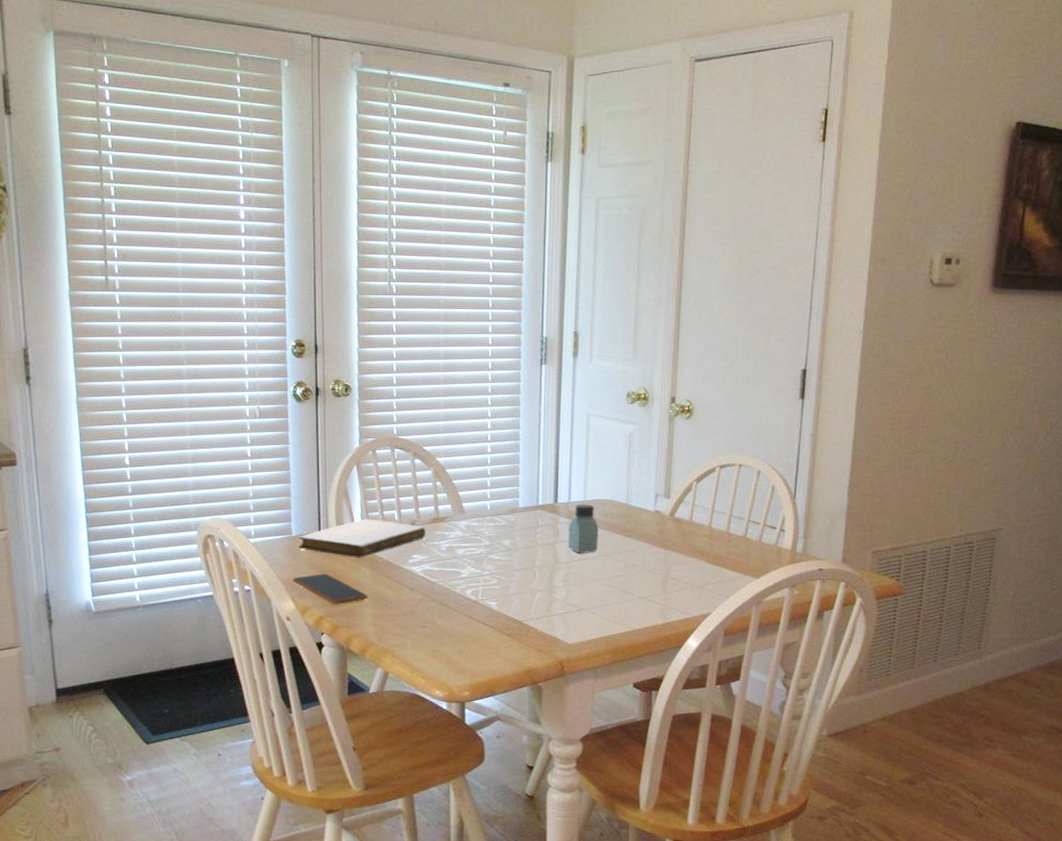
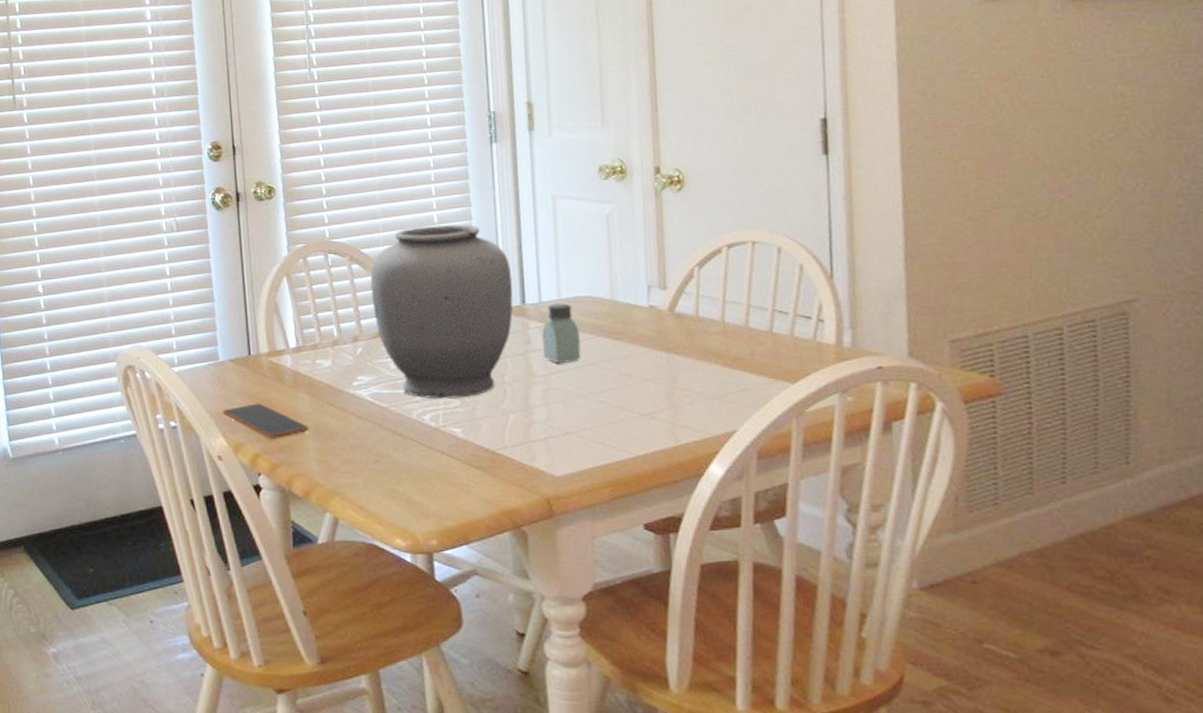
notebook: present [298,518,426,558] -> none [227,336,371,383]
vase: none [429,431,549,578] -> present [370,223,513,399]

